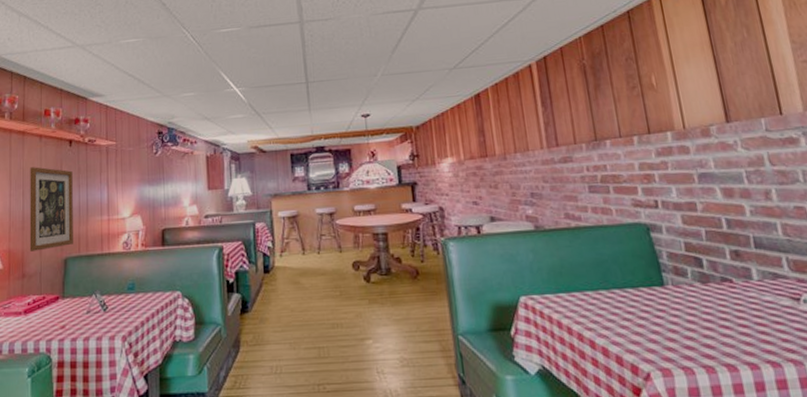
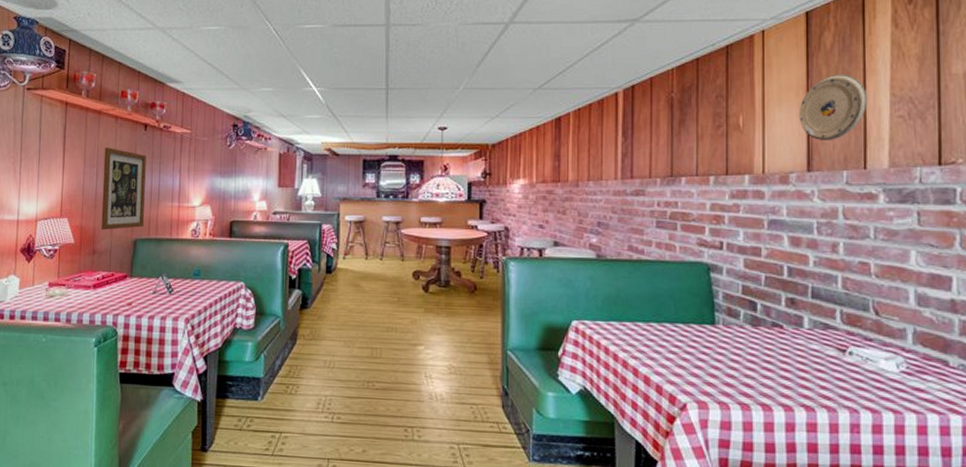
plate: none [706,26,771,92] -> present [798,74,868,140]

